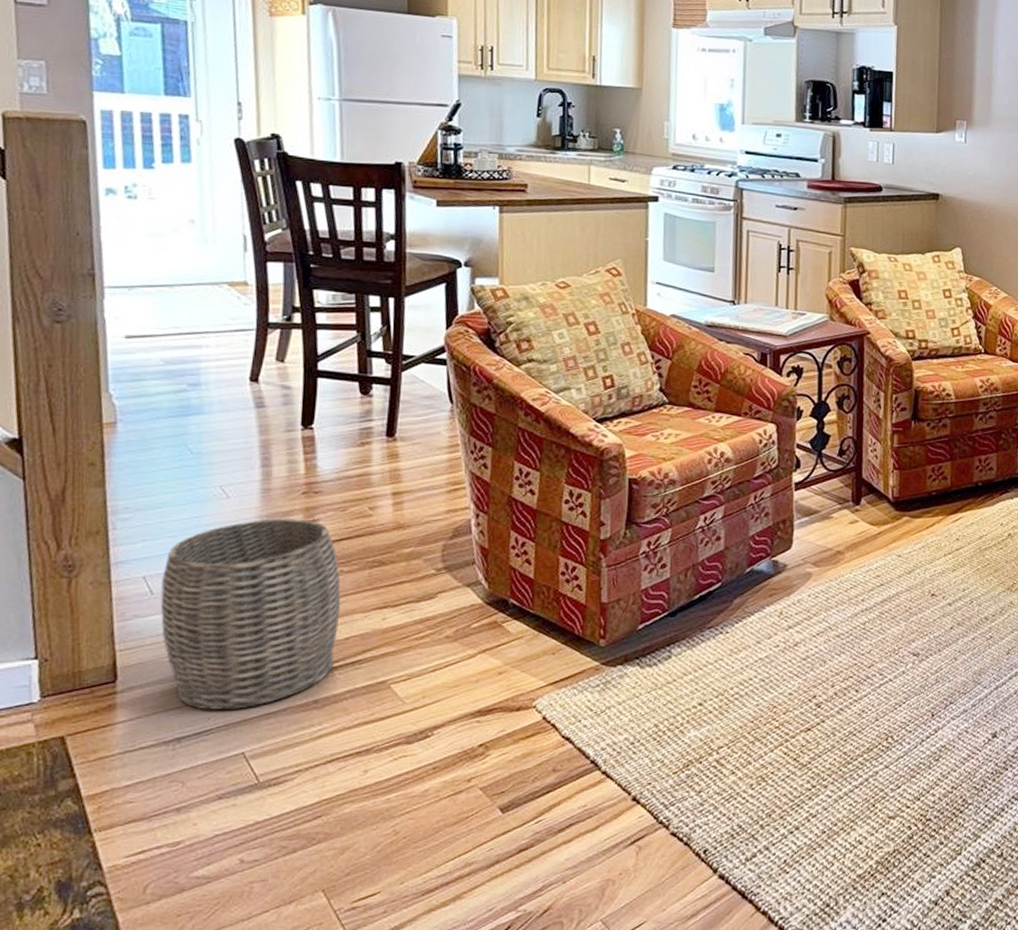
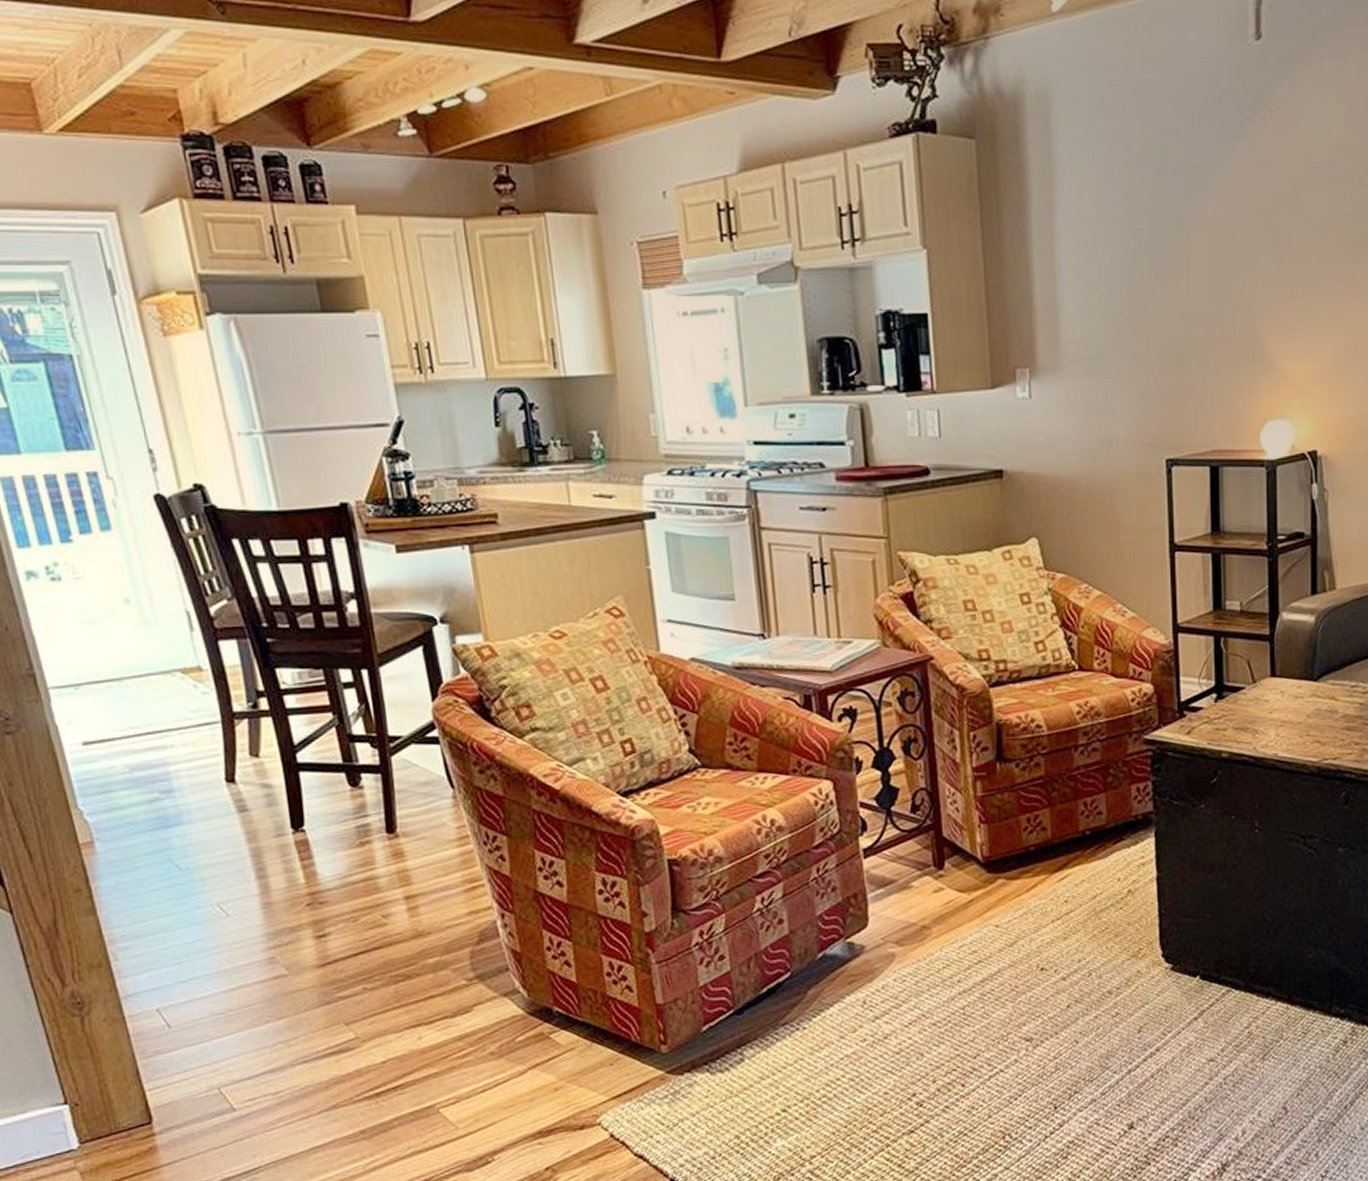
woven basket: present [160,518,341,710] -> none [176,934,374,1147]

